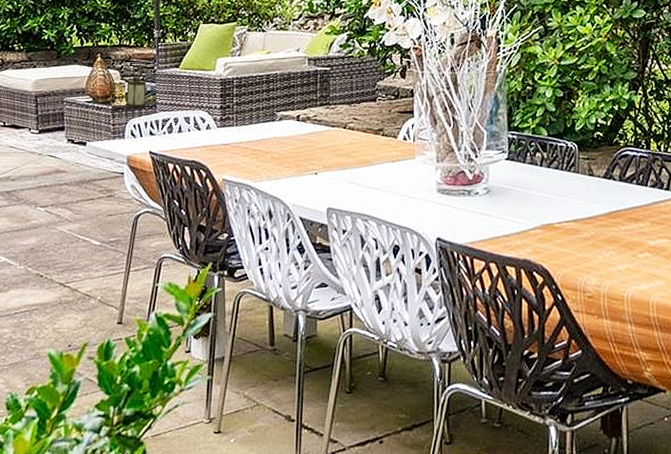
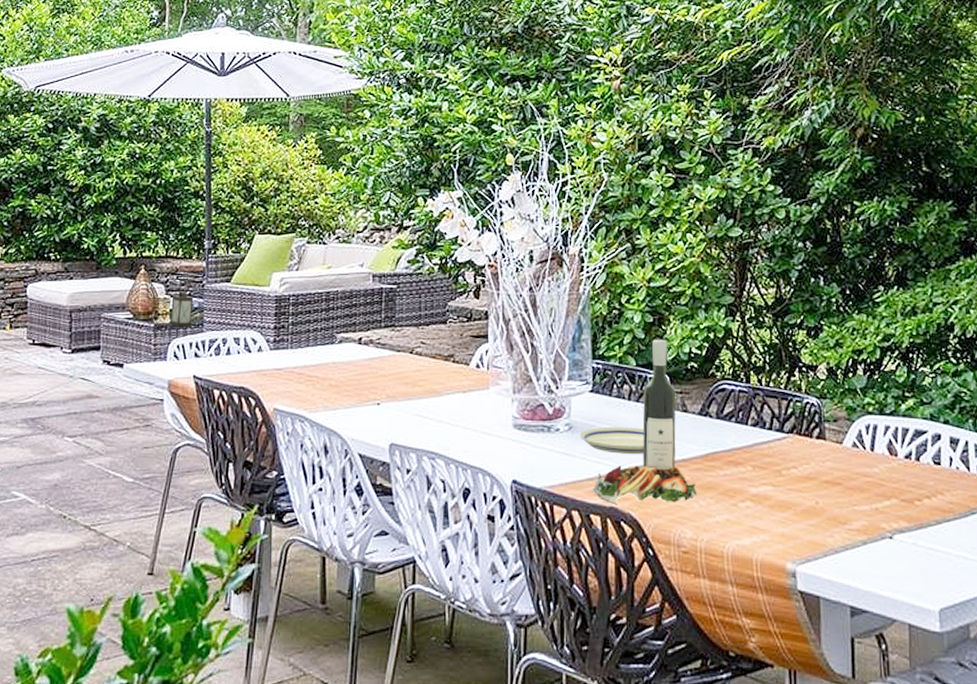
plate: none [497,190,554,213] -> present [580,427,644,454]
salad: none [507,222,602,257] -> present [592,465,698,504]
bottle: none [553,112,584,232] -> present [642,339,676,476]

